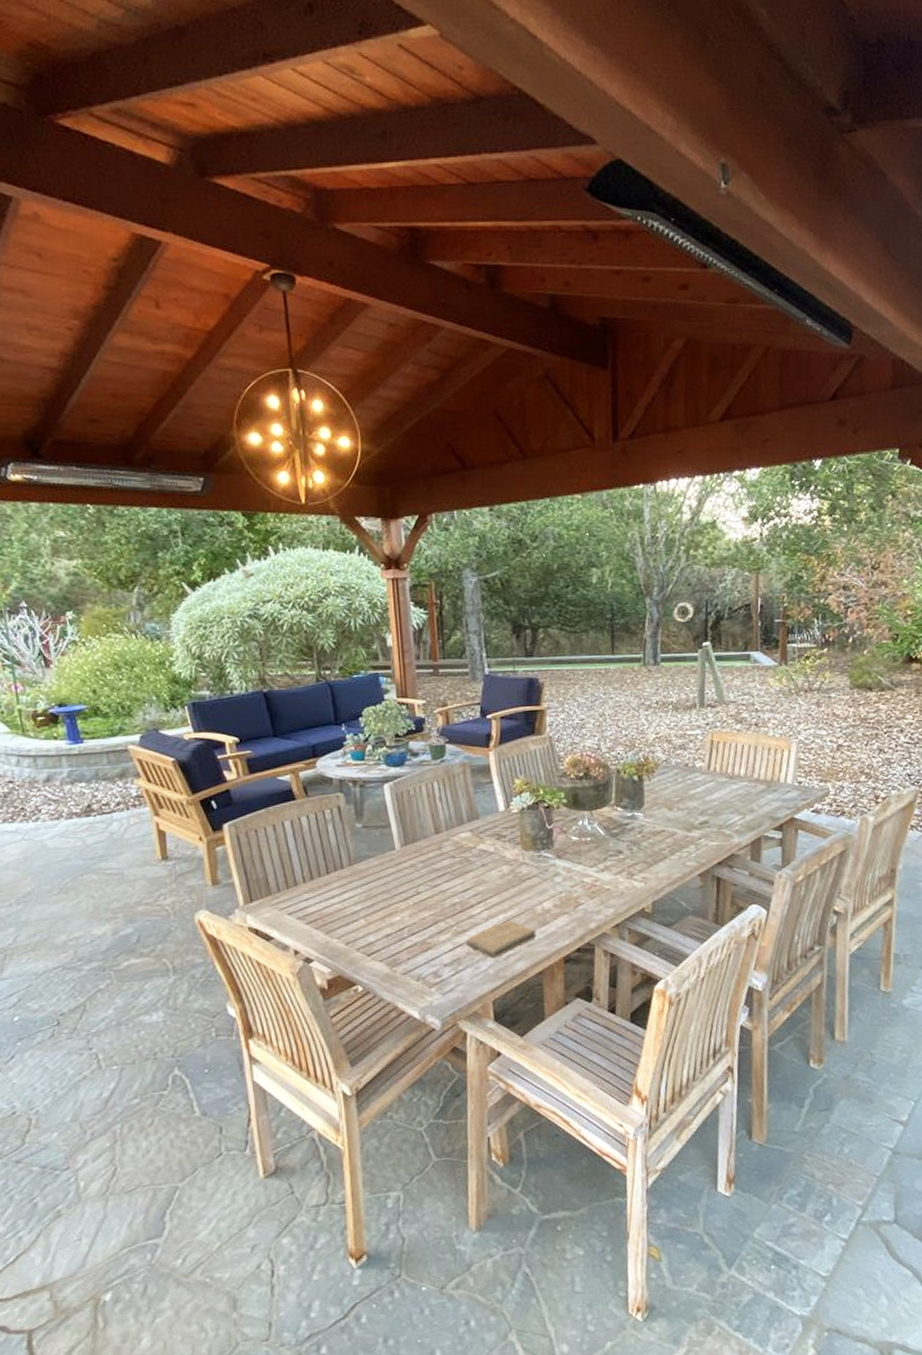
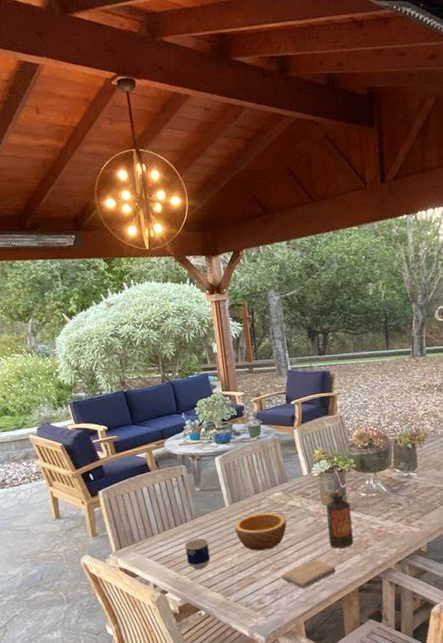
cup: none [337,889,373,931] -> present [184,538,211,570]
bowl: none [406,858,475,908] -> present [234,512,287,551]
bottle: none [527,834,560,907] -> present [326,492,354,549]

